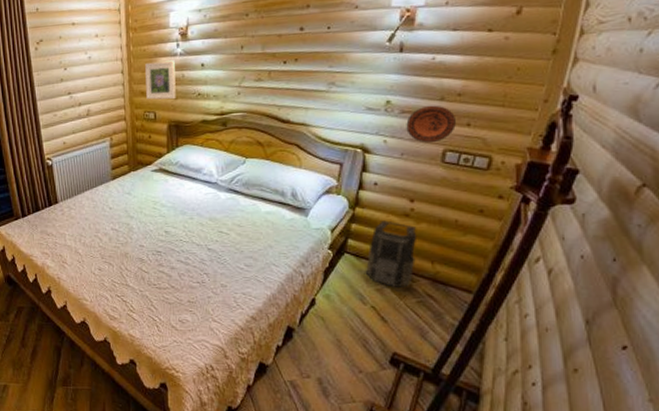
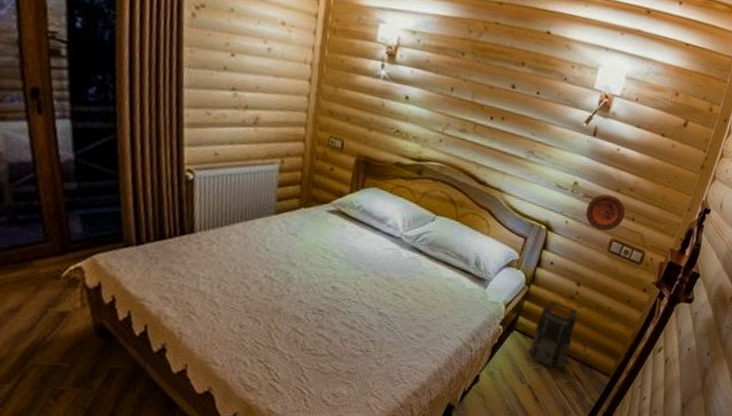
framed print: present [145,60,176,100] -> none [335,76,376,130]

